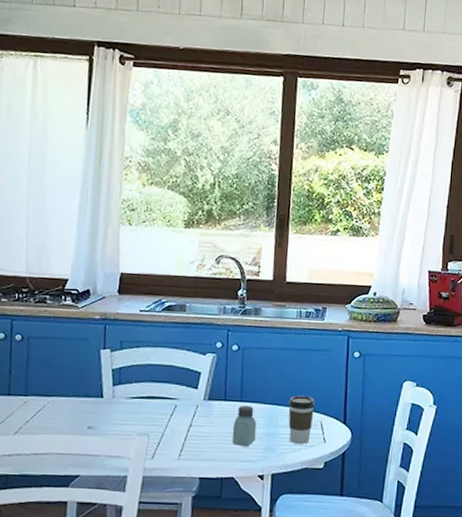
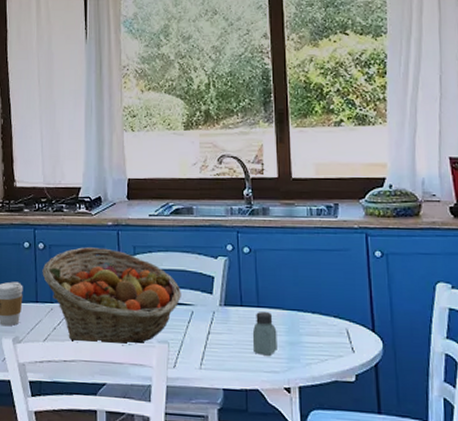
fruit basket: none [17,340,166,439] -> present [42,247,181,346]
coffee cup: present [288,396,315,444] -> none [309,300,338,354]

